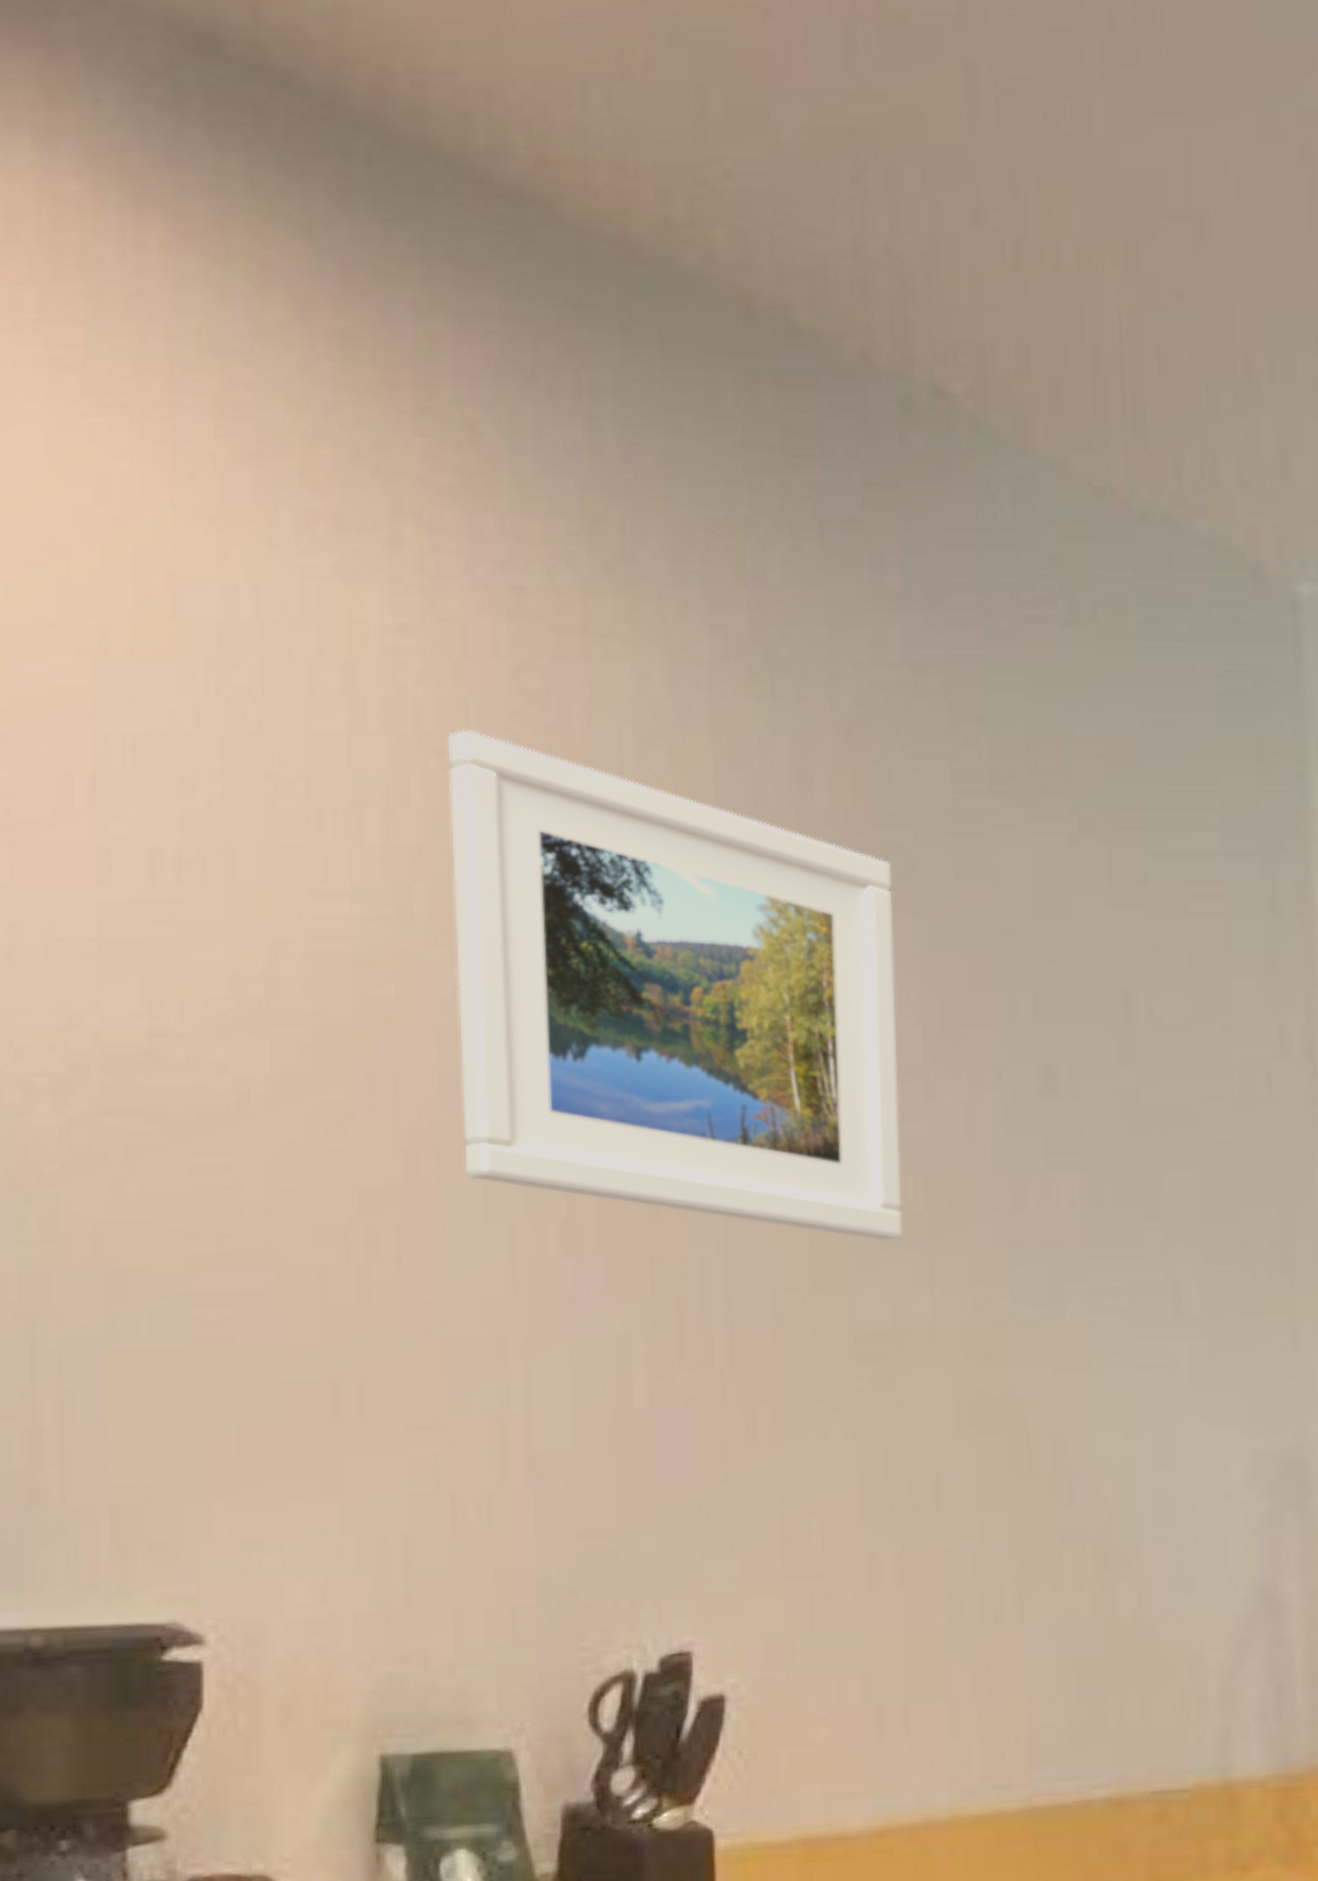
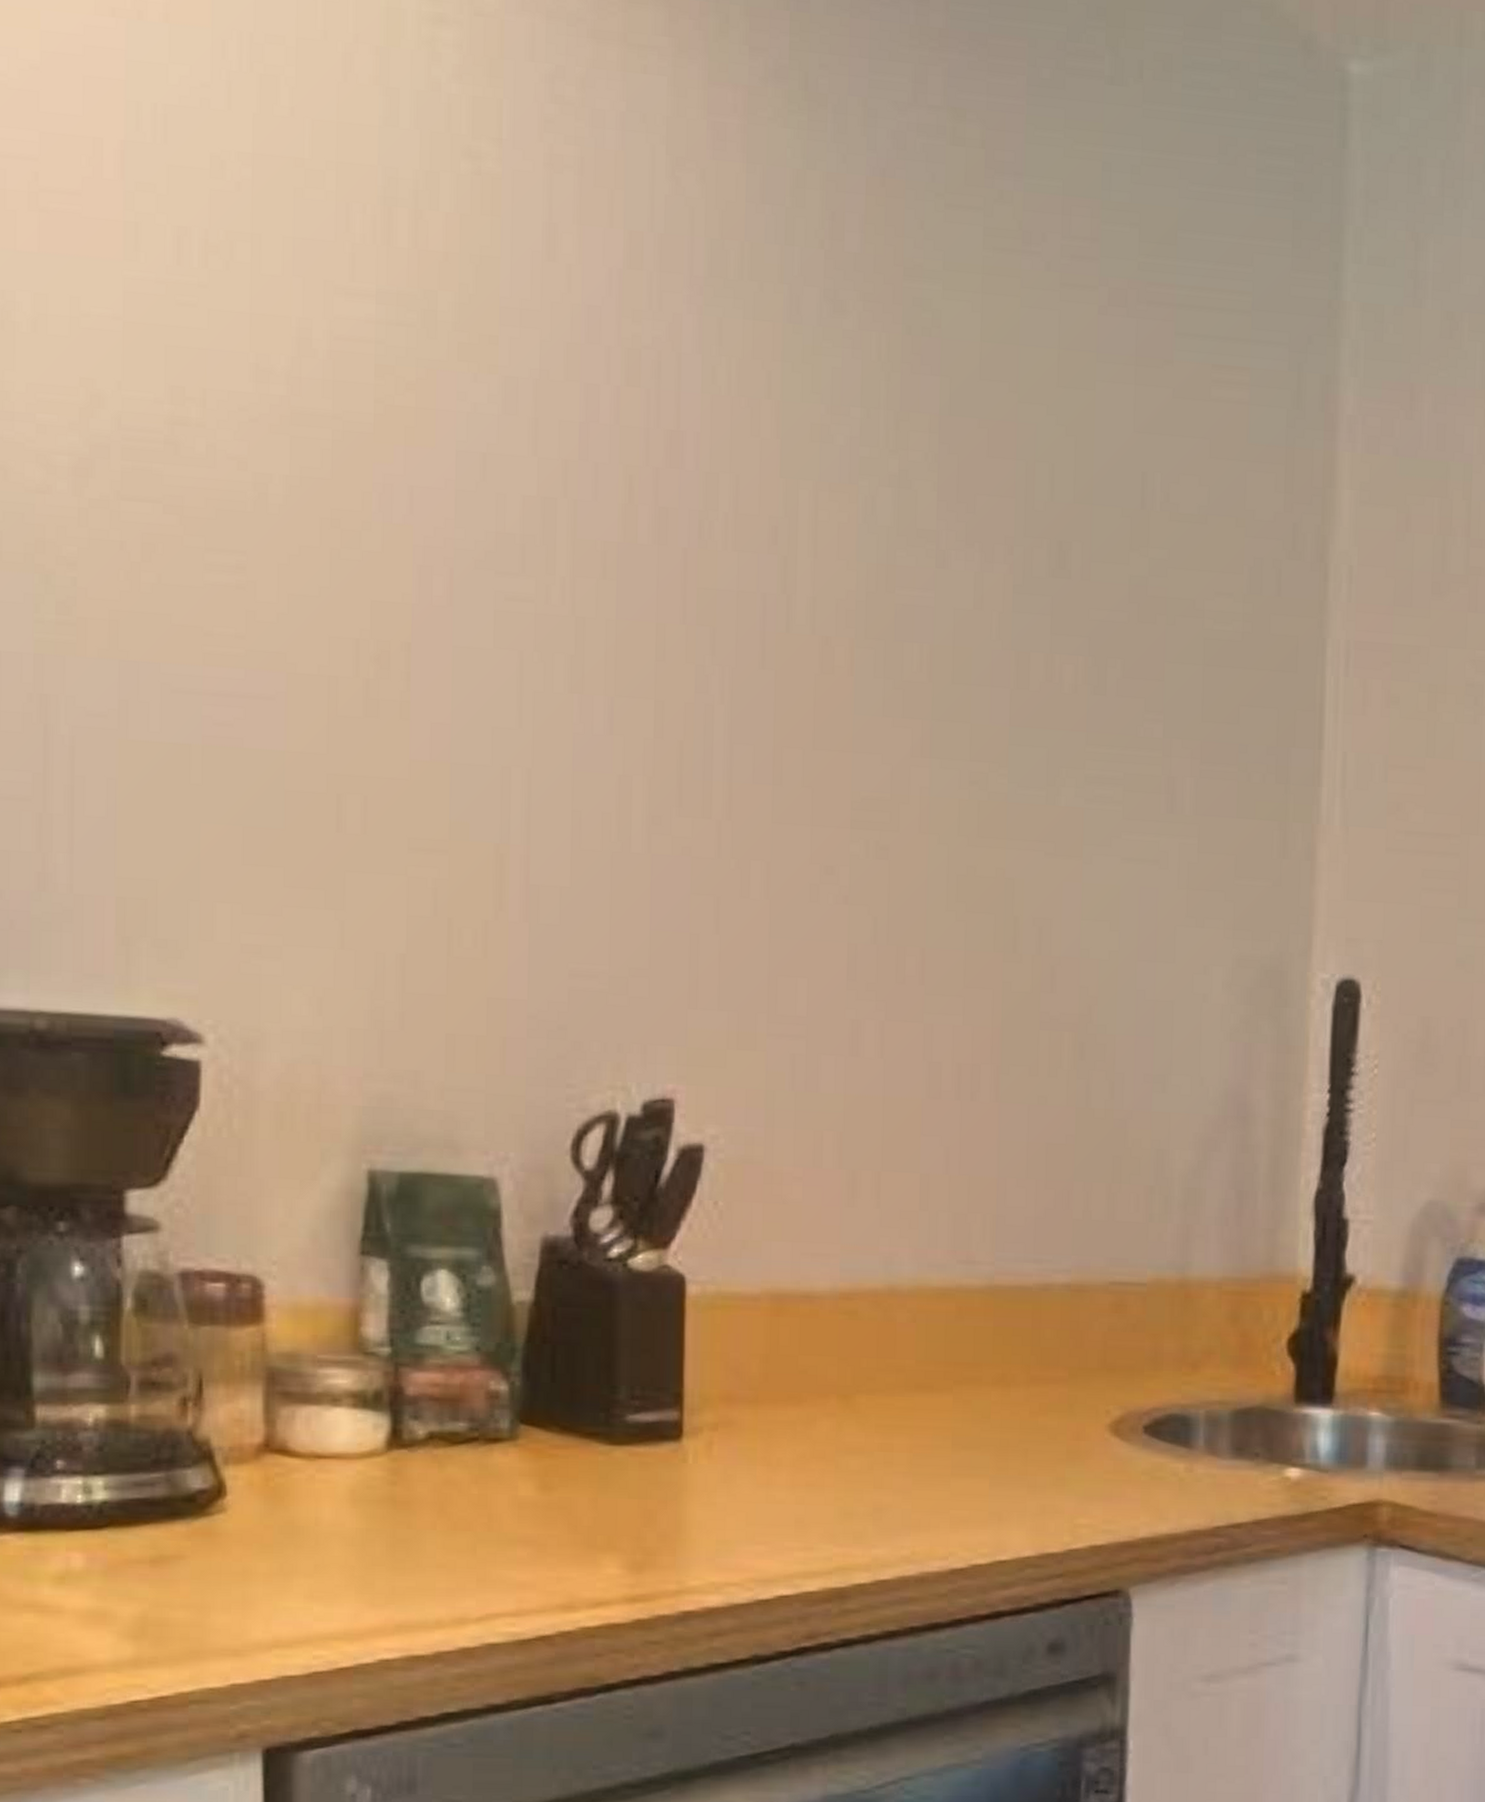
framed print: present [448,729,904,1241] -> none [476,133,918,708]

